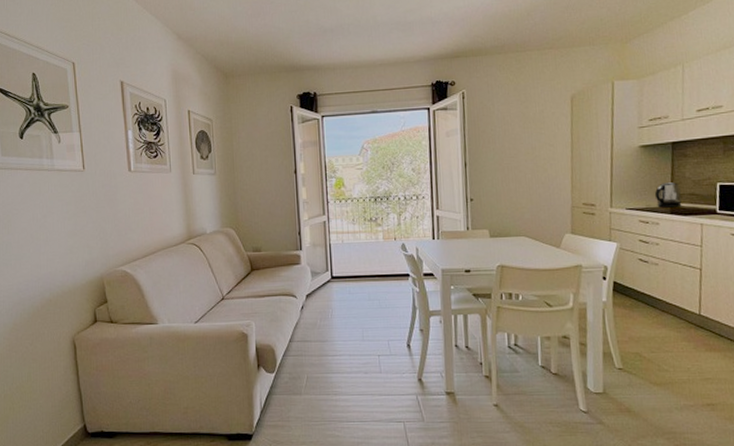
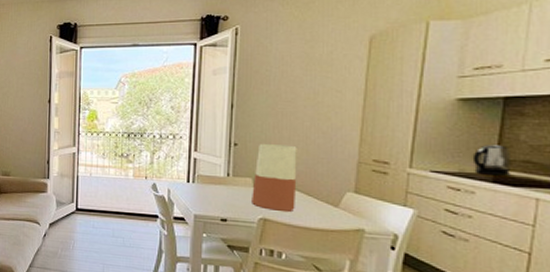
vase: none [489,196,526,258] -> present [252,144,297,212]

